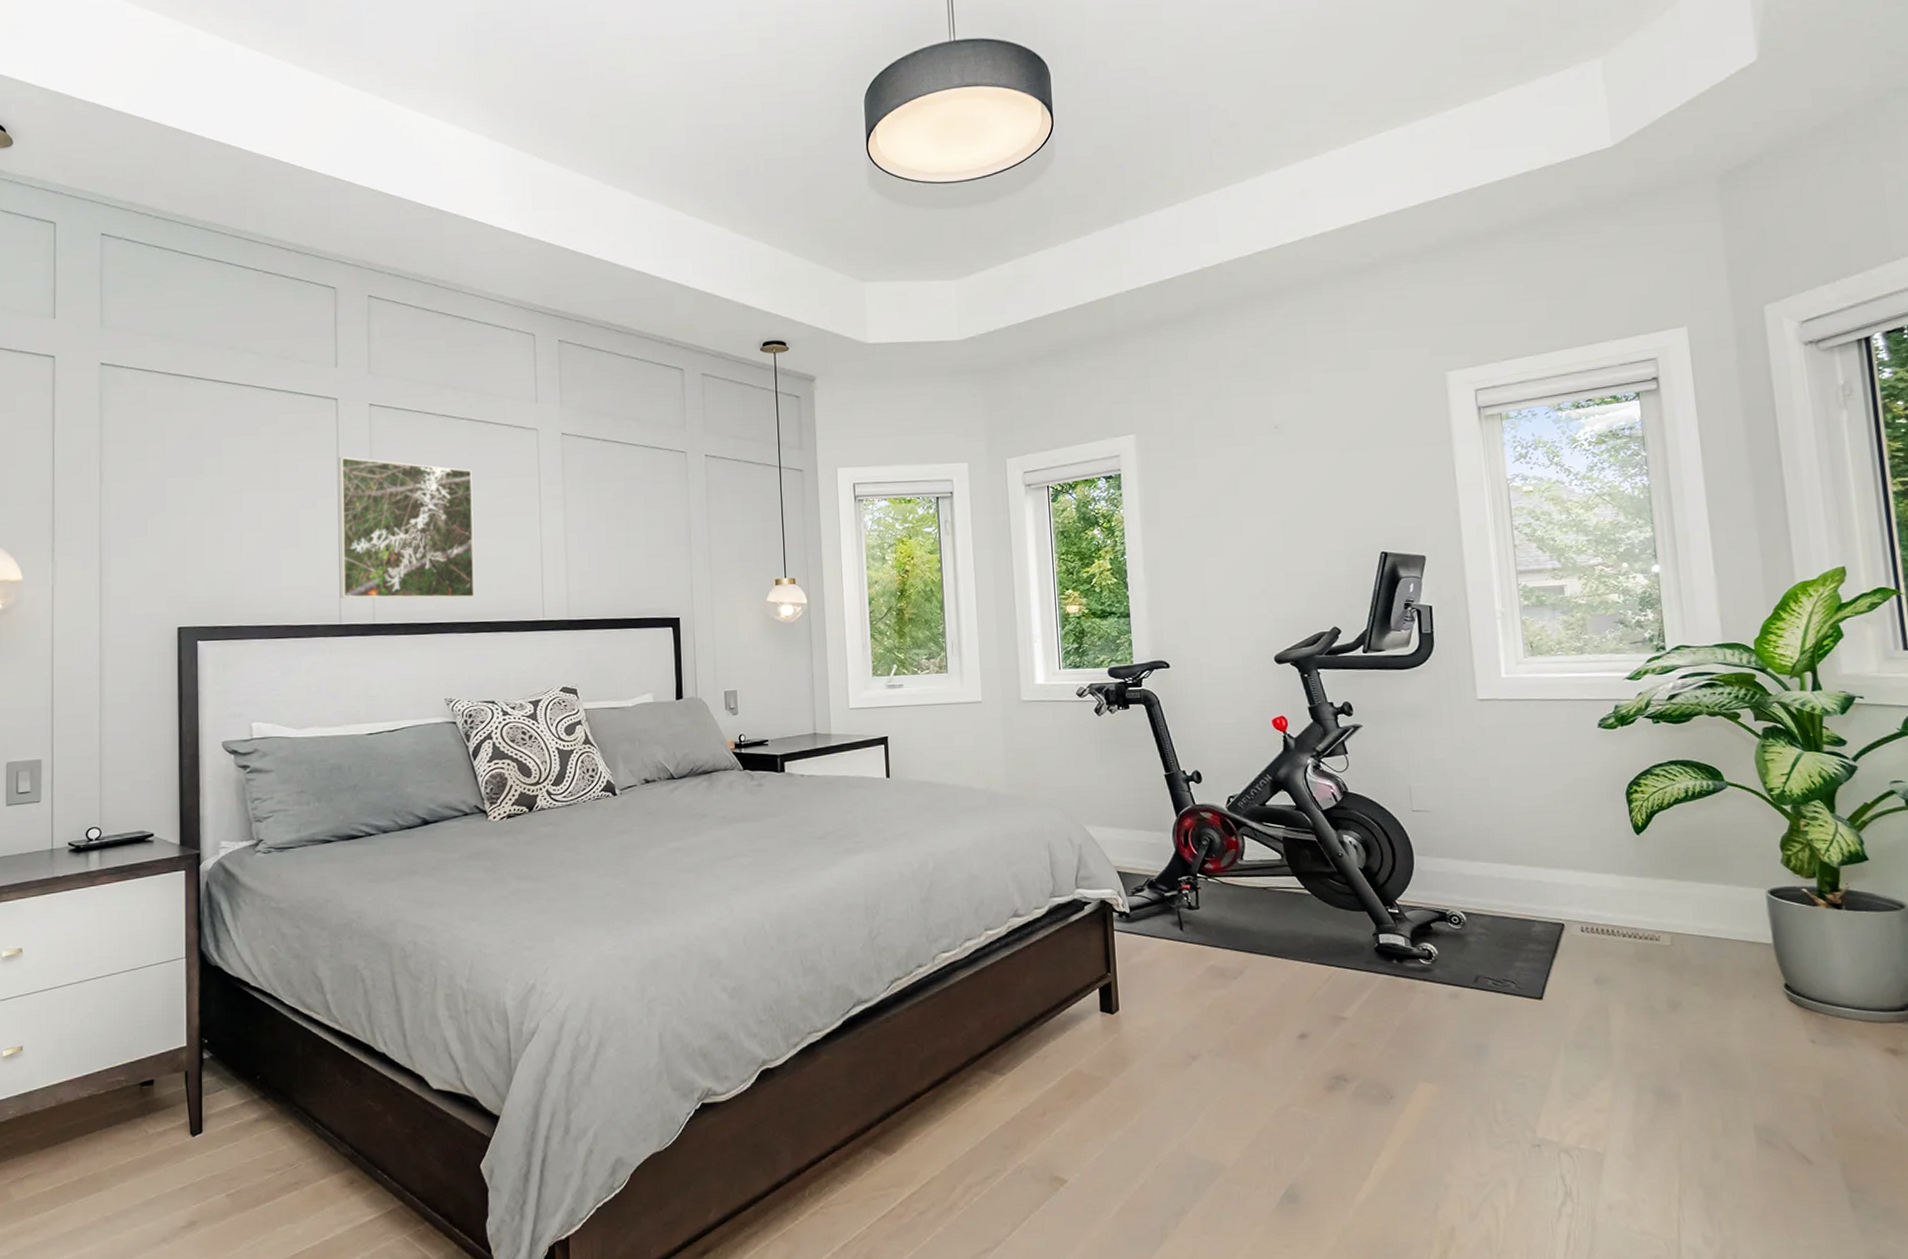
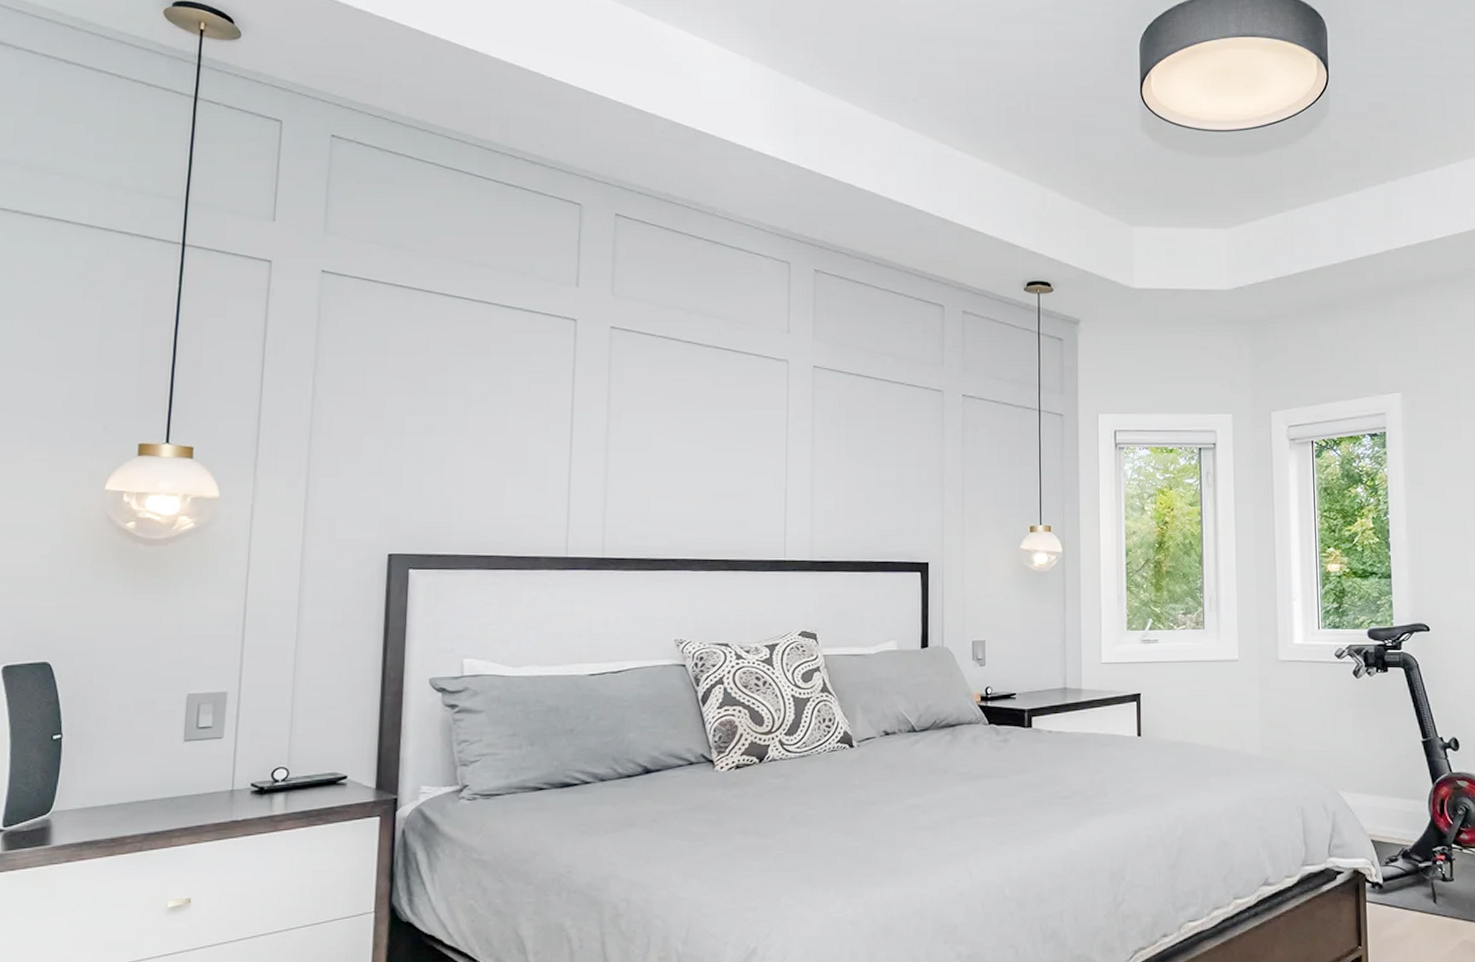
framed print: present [337,456,475,599] -> none [567,380,716,534]

